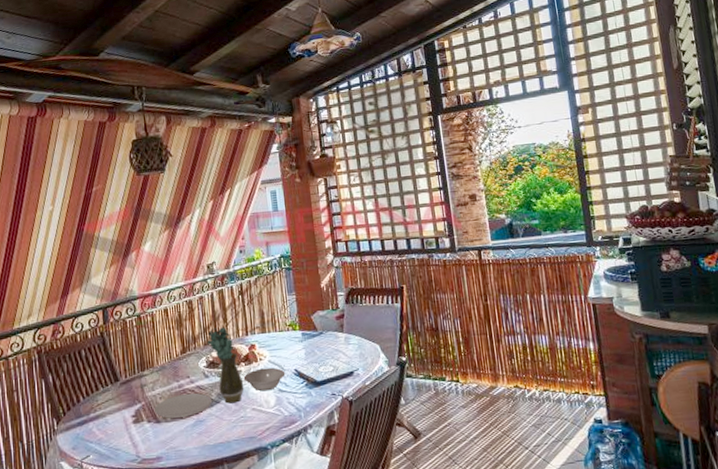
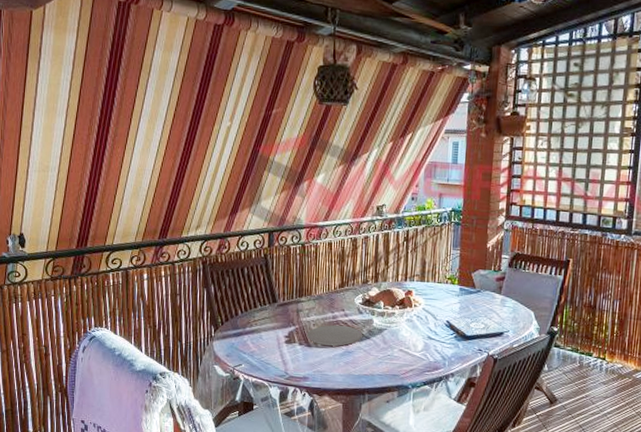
vase: present [208,325,244,404] -> none [367,266,396,342]
bowl: present [243,367,286,392] -> none [396,314,437,336]

